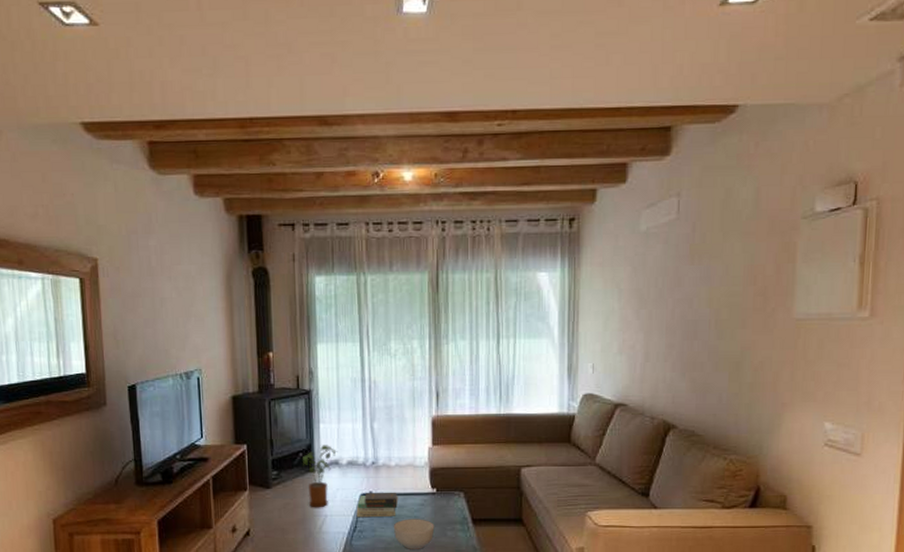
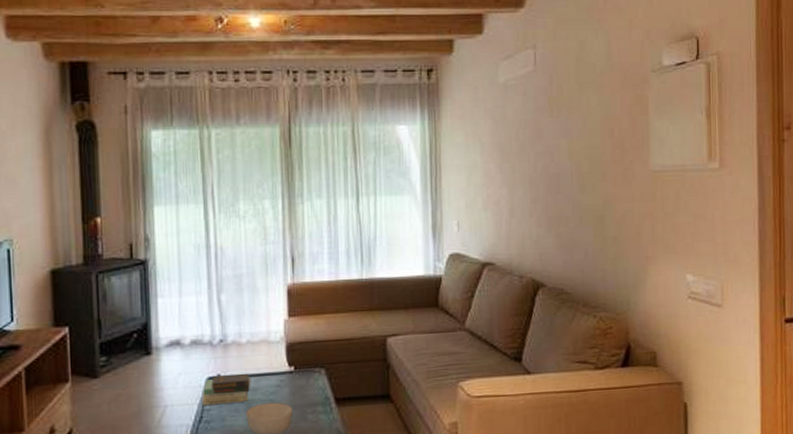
house plant: present [303,445,338,507] -> none [137,322,180,397]

